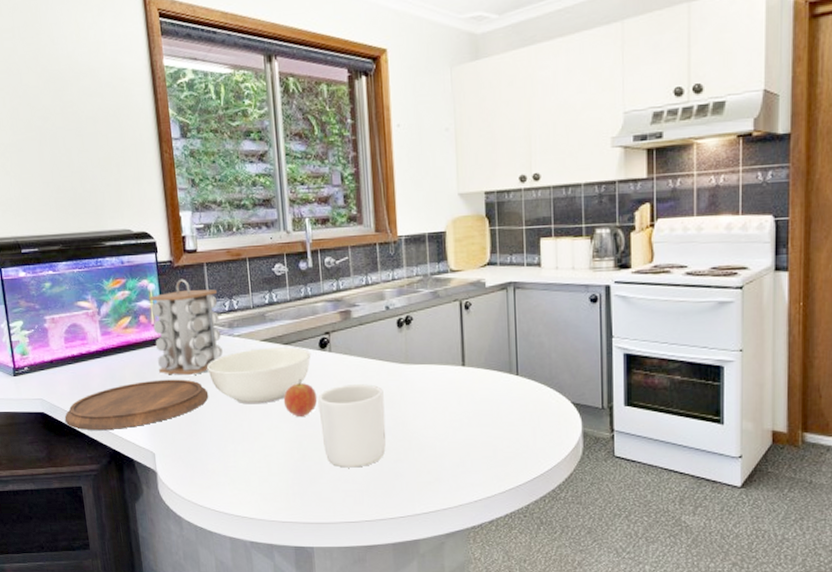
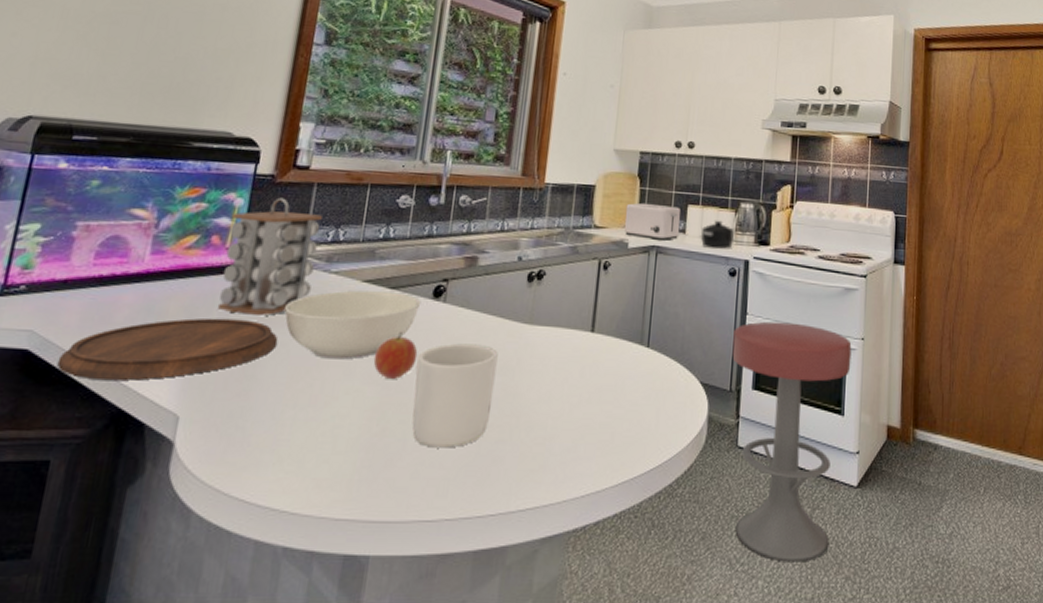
toaster: none [478,241,535,277] -> present [624,202,681,242]
saucepan: none [557,249,593,278] -> present [701,220,735,249]
bar stool: none [601,341,729,551] -> present [732,321,852,562]

